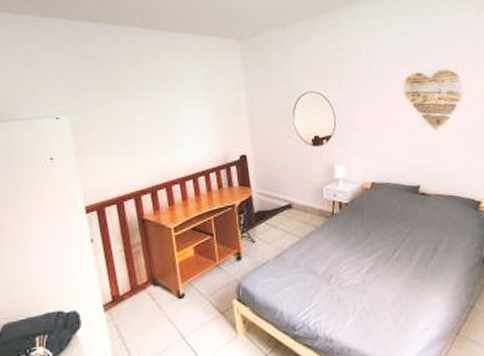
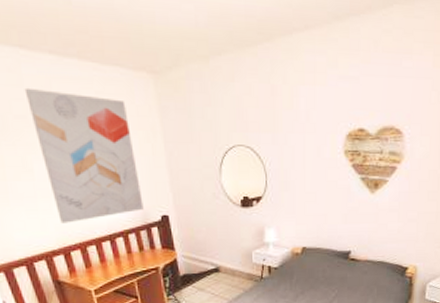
wall art: none [138,55,225,165] -> present [24,87,144,224]

